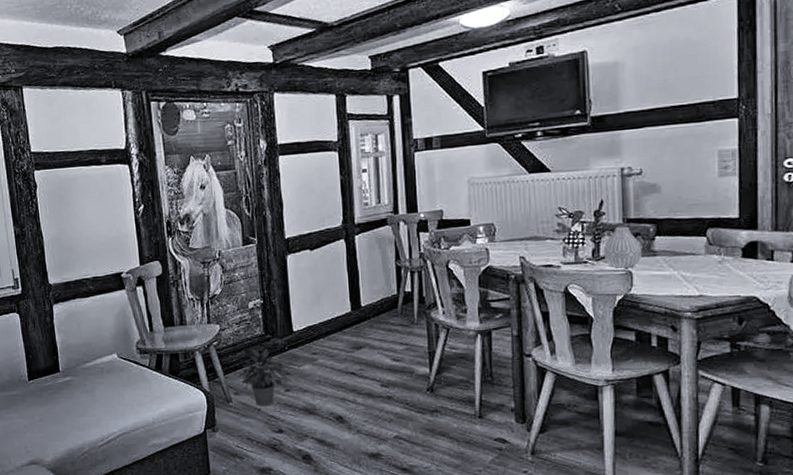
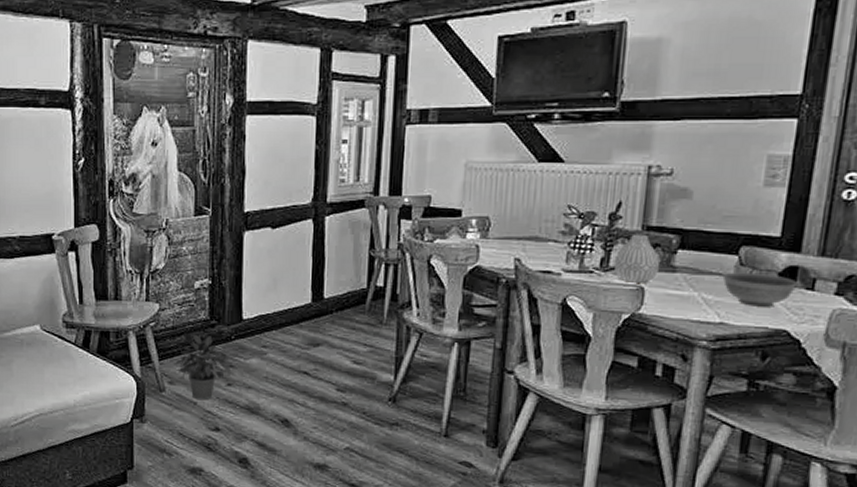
bowl: none [696,250,760,279] -> present [722,272,799,307]

